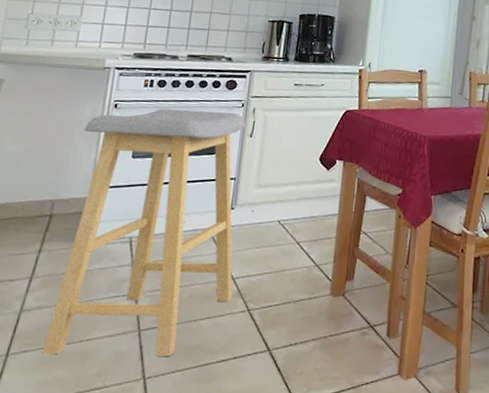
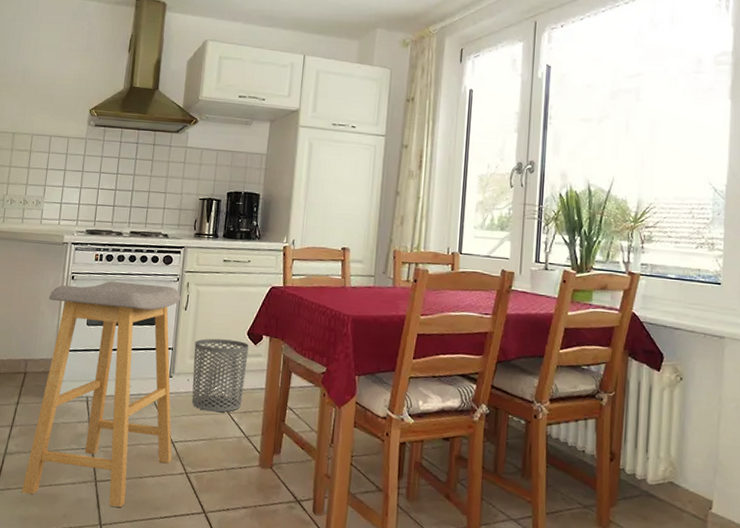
waste bin: none [256,165,321,243] -> present [191,338,249,413]

